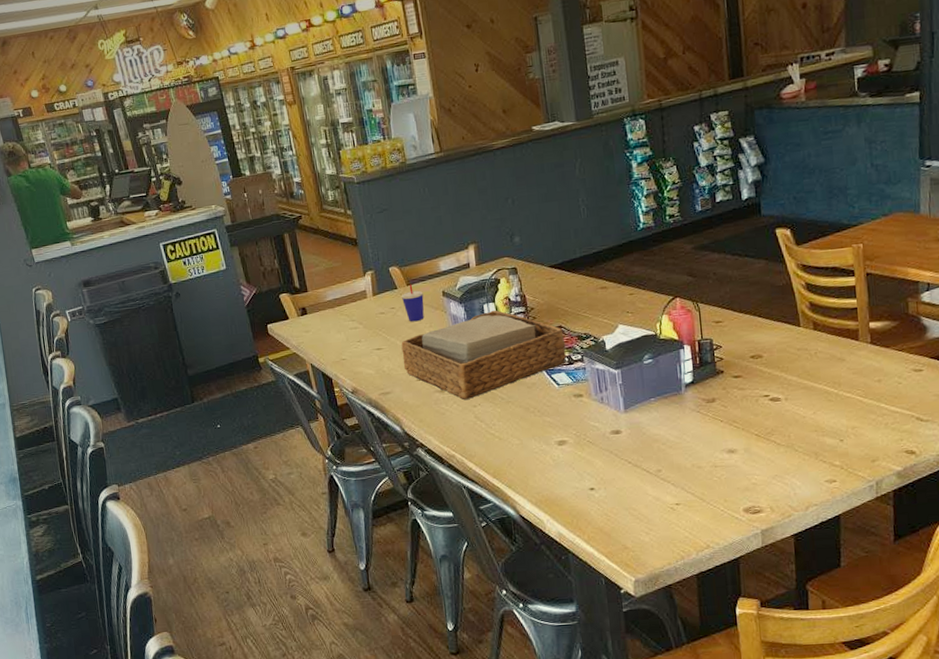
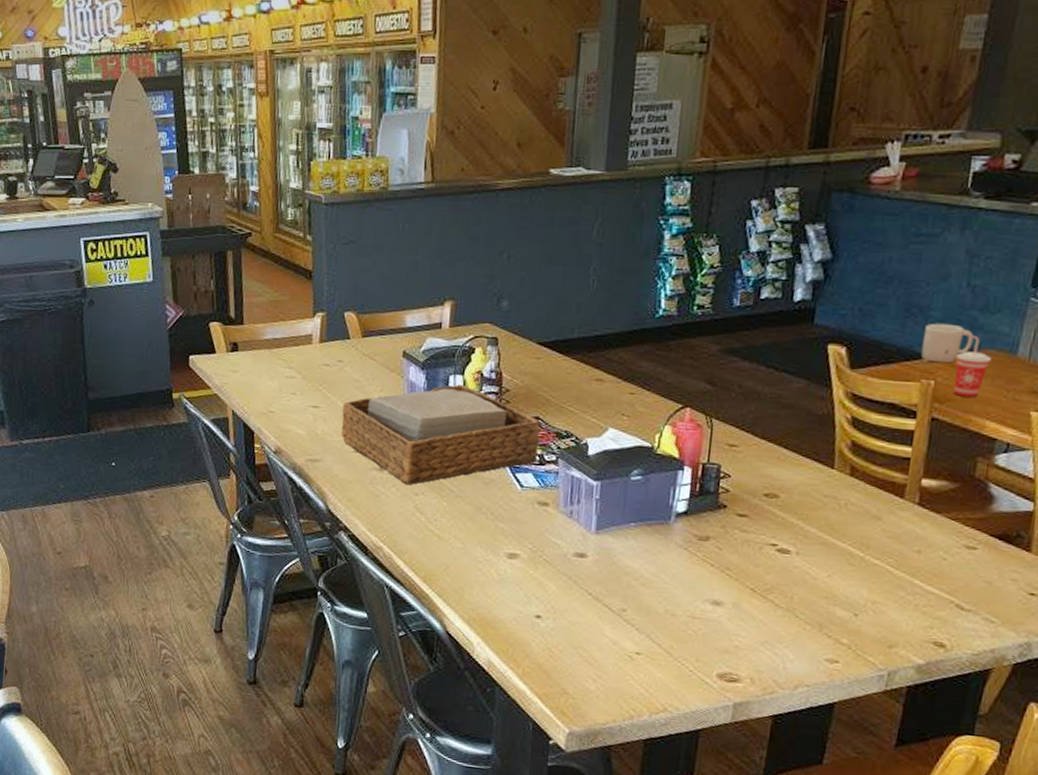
beverage cup: present [402,284,424,322] -> none [353,336,380,382]
mug: none [846,197,885,230] -> present [920,323,974,364]
beverage cup: none [871,201,902,253] -> present [953,330,993,397]

